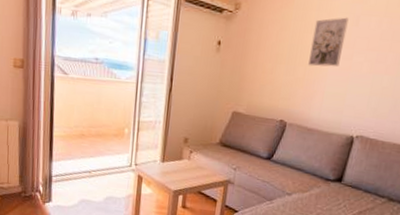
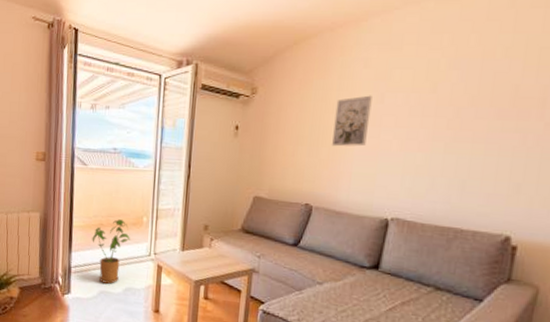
house plant: none [73,130,112,193] -> present [92,219,131,284]

